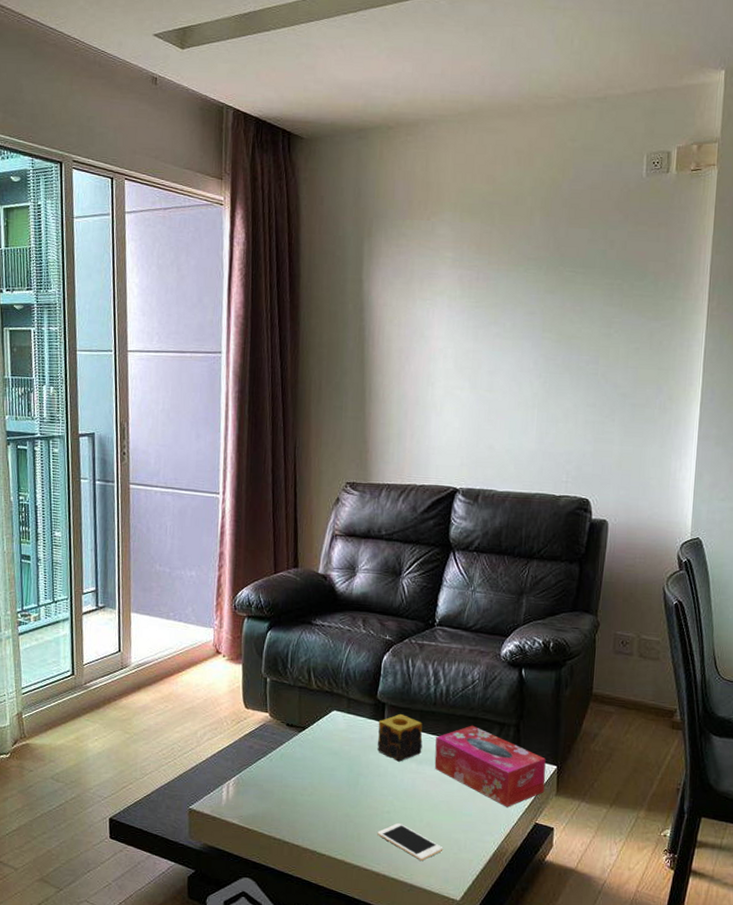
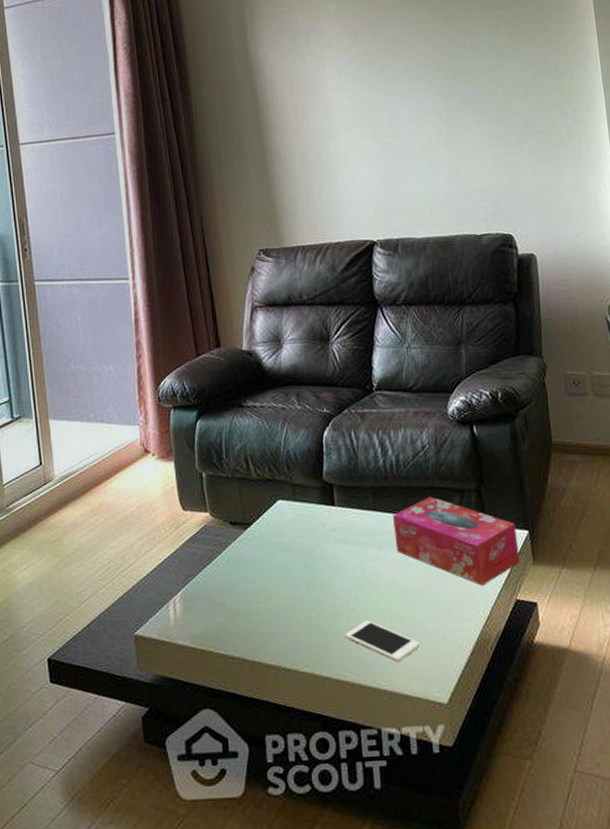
candle: present [378,713,423,762] -> none [328,493,380,549]

